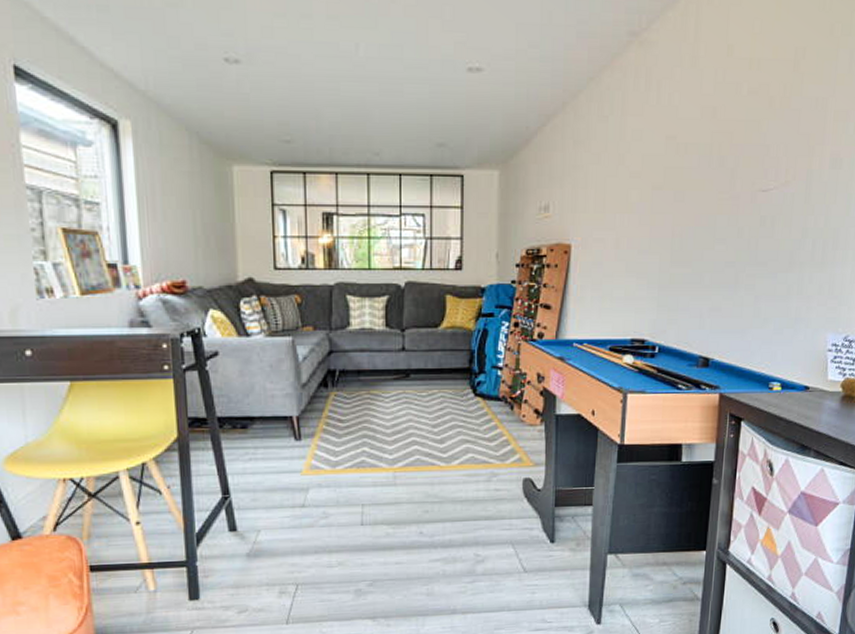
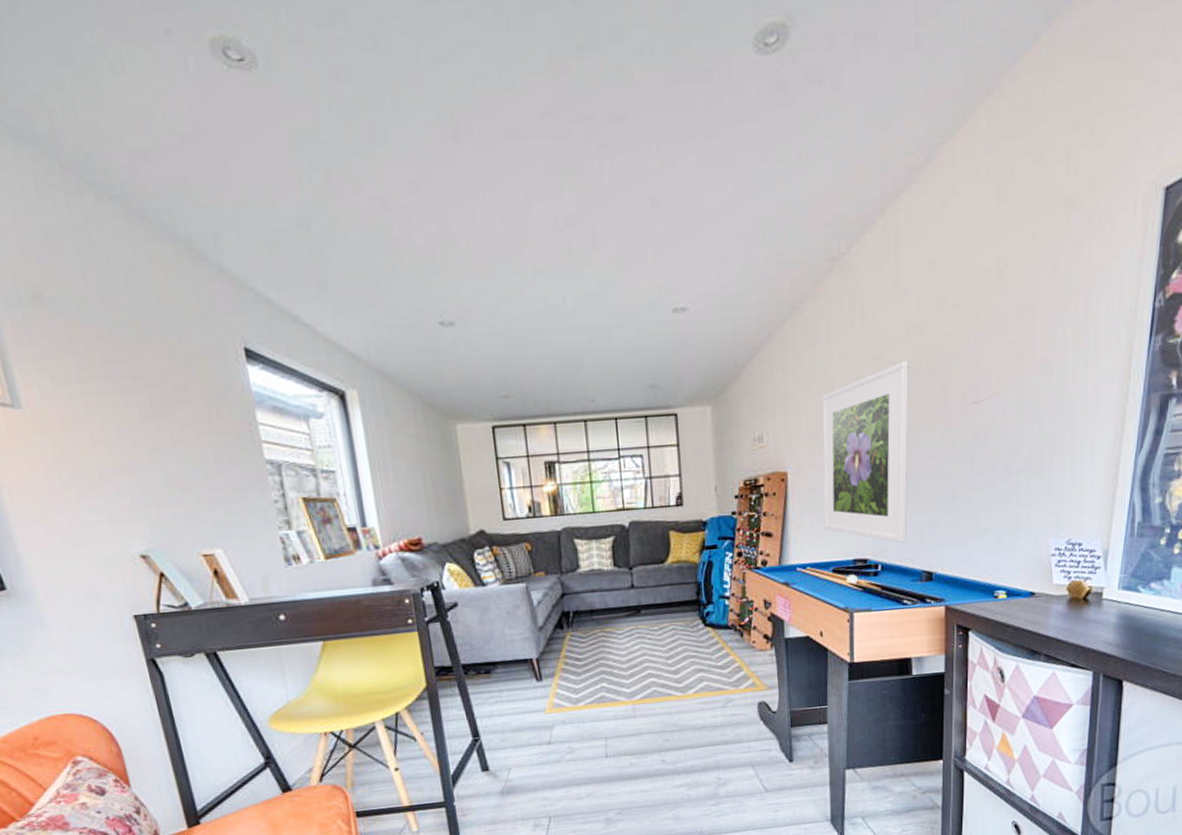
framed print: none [603,143,700,326] -> present [822,361,909,543]

